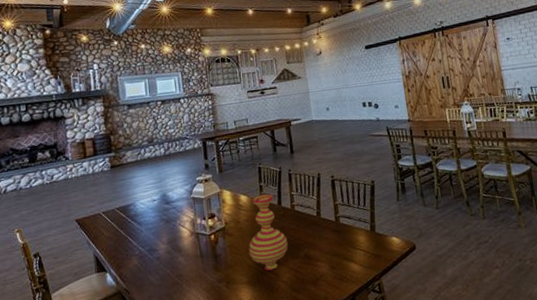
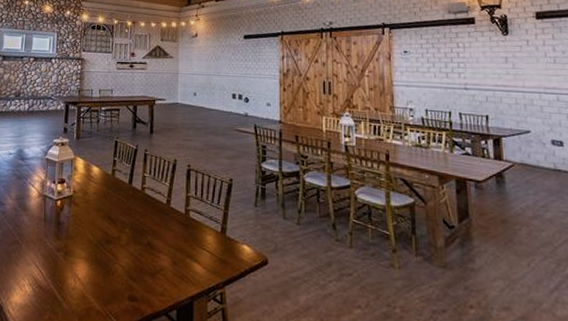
vase: present [248,194,288,271] -> none [91,169,132,251]

